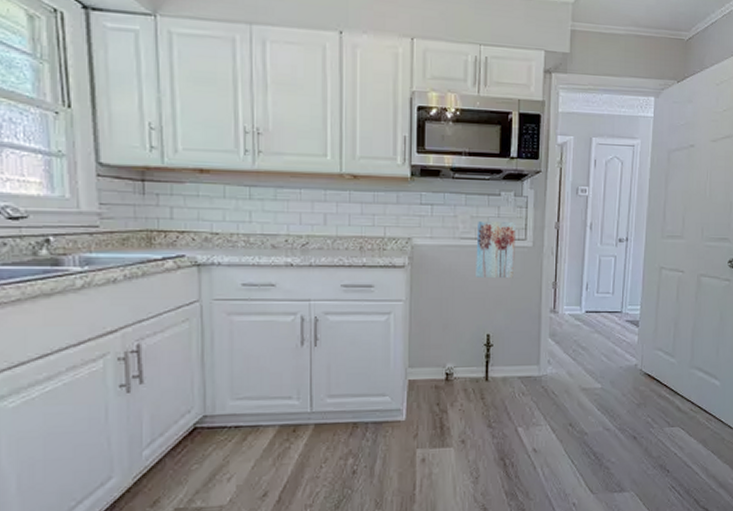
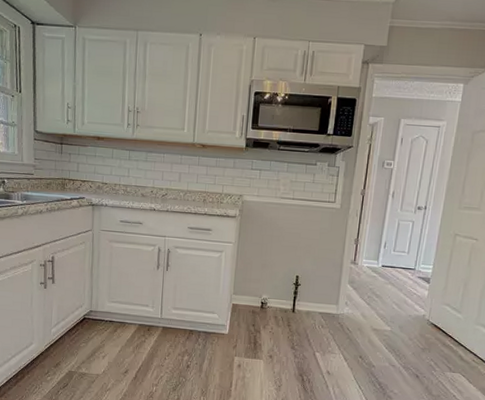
wall art: present [476,220,515,279] -> none [291,184,327,233]

